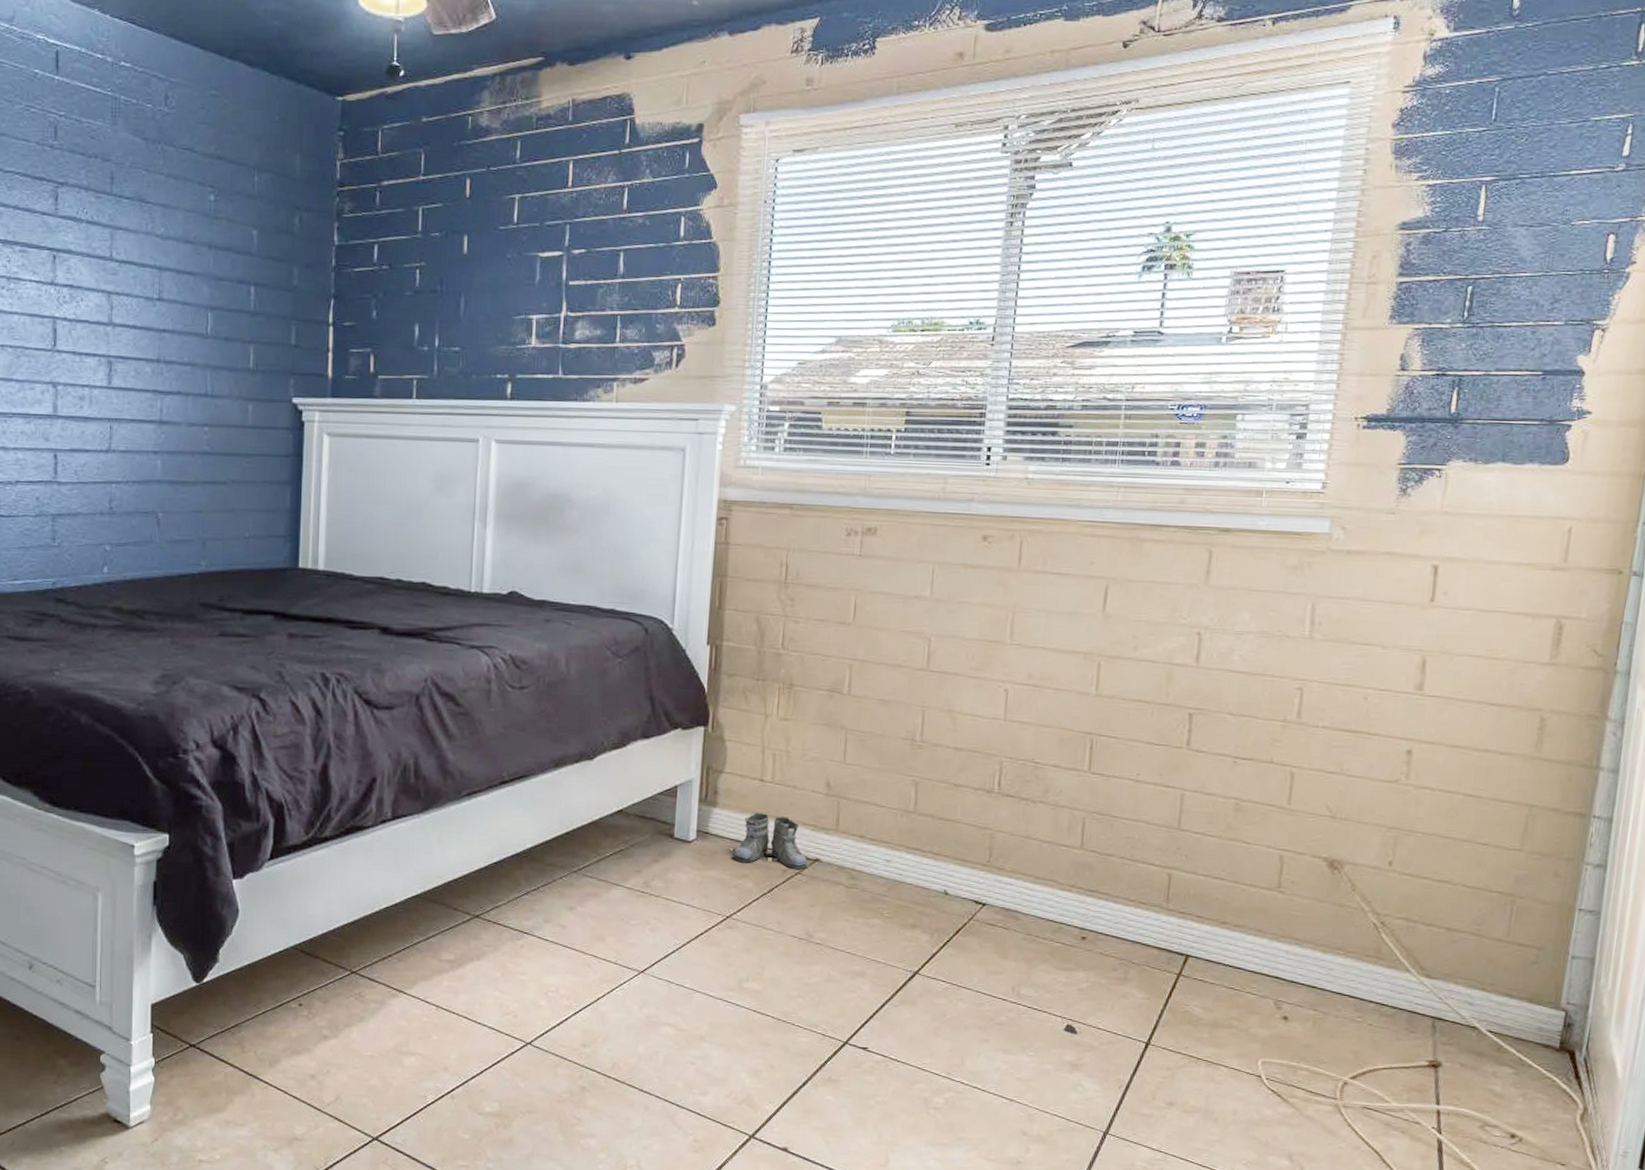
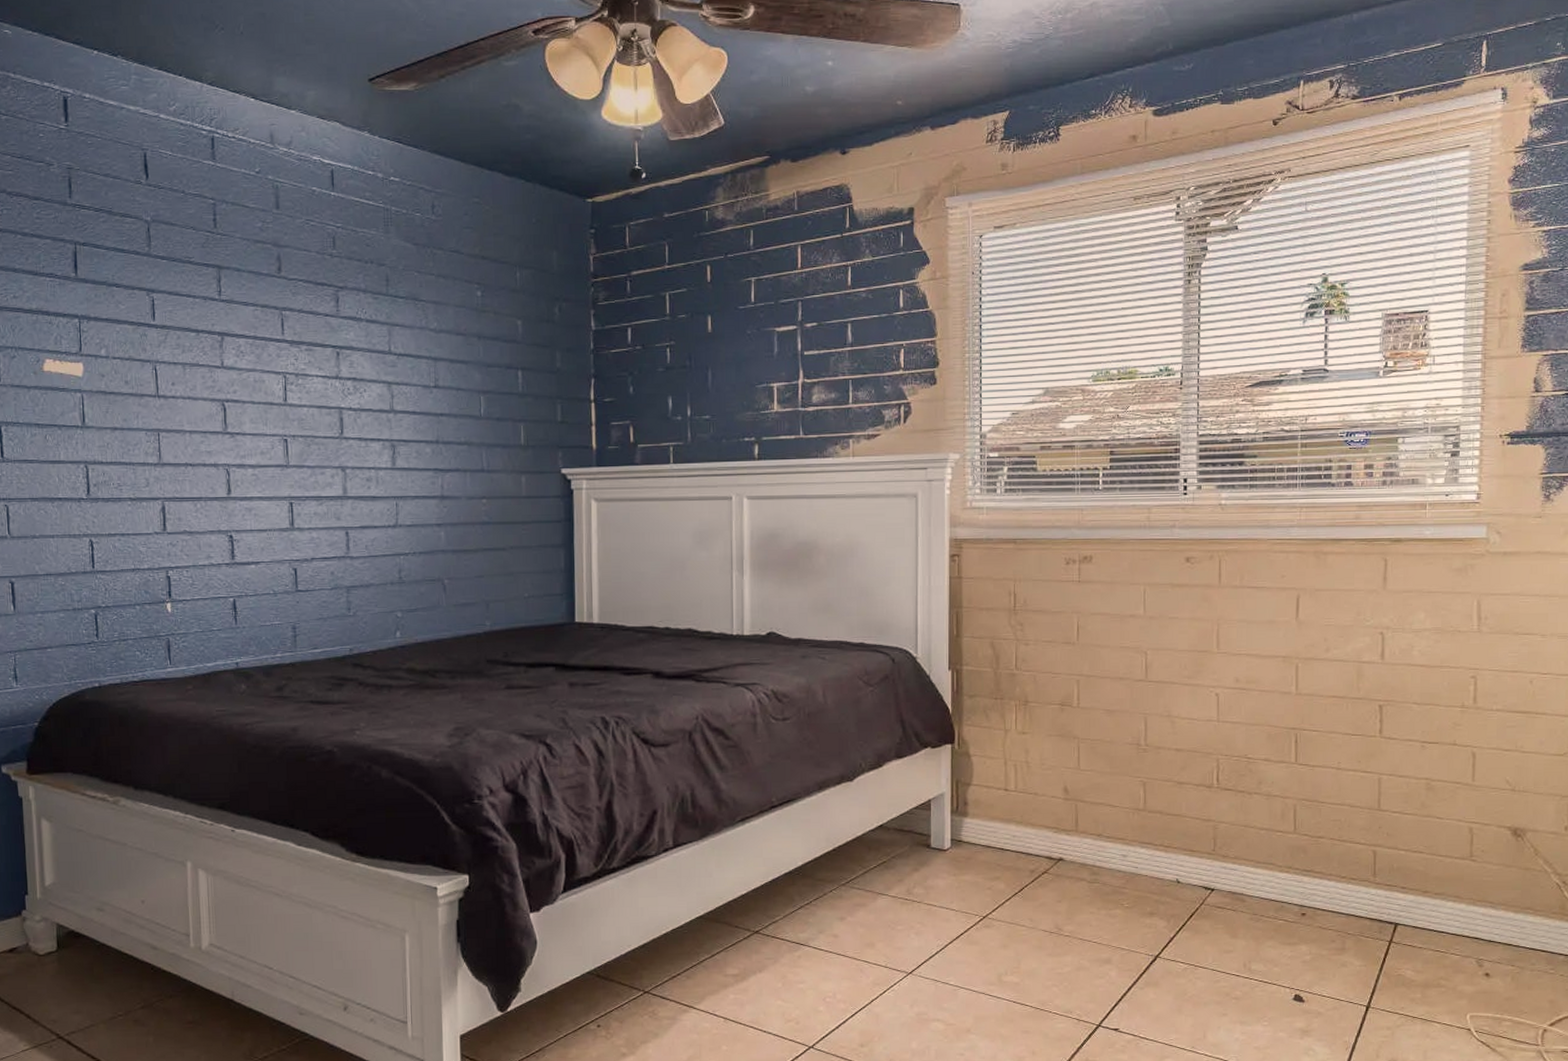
boots: present [733,812,808,869] -> none [985,819,1053,869]

